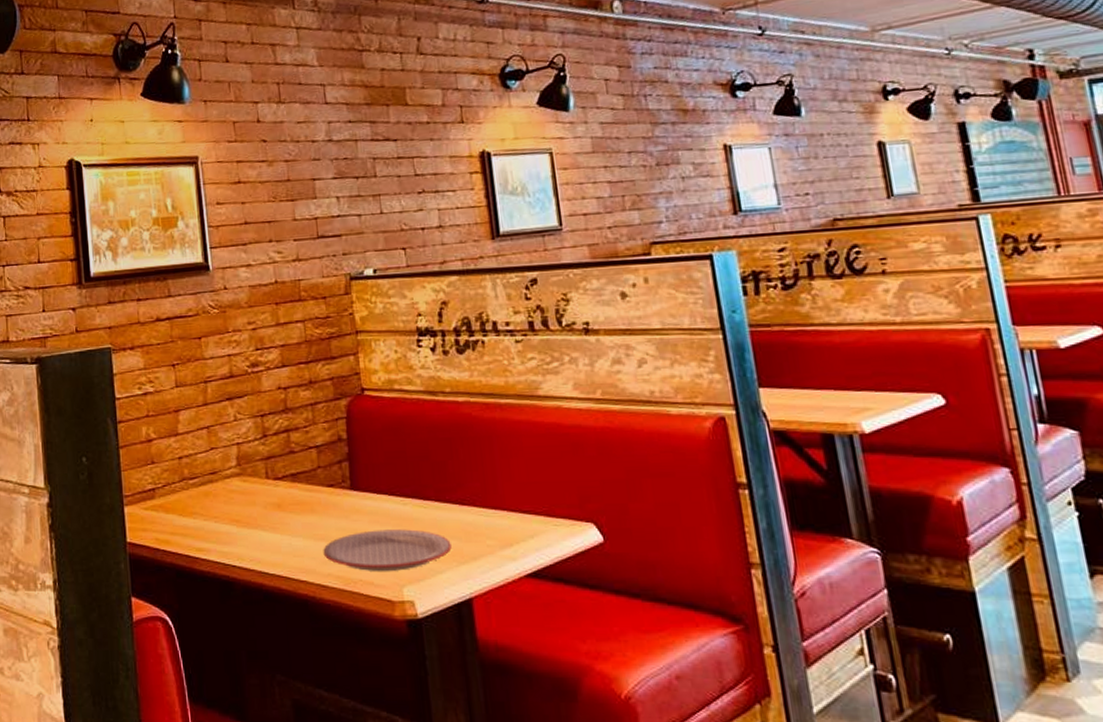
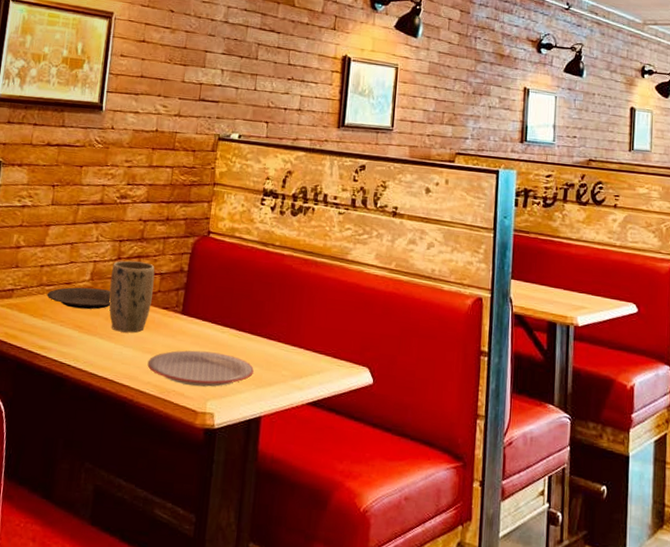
plate: none [192,474,266,500] -> present [47,287,111,310]
plant pot: none [259,436,313,520] -> present [108,260,155,333]

